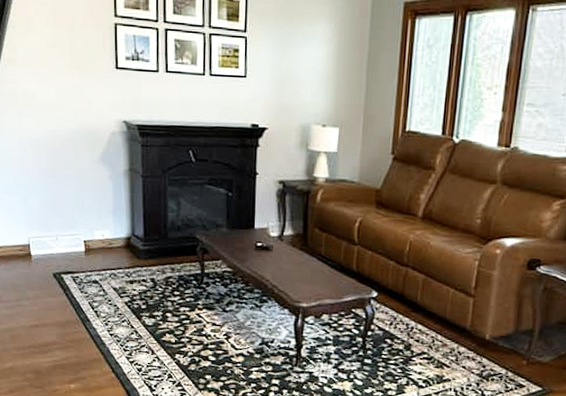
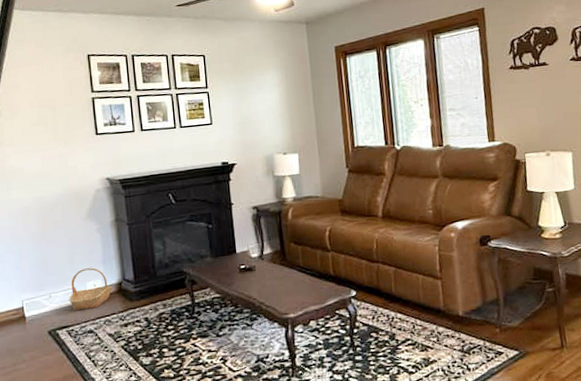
basket: none [75,216,120,260] -> present [69,268,111,310]

